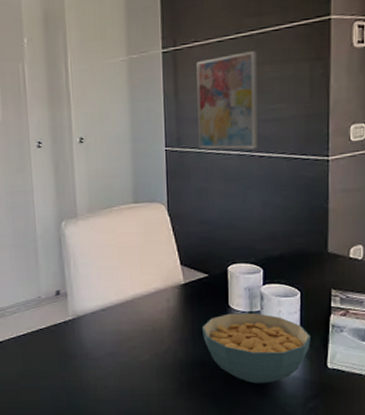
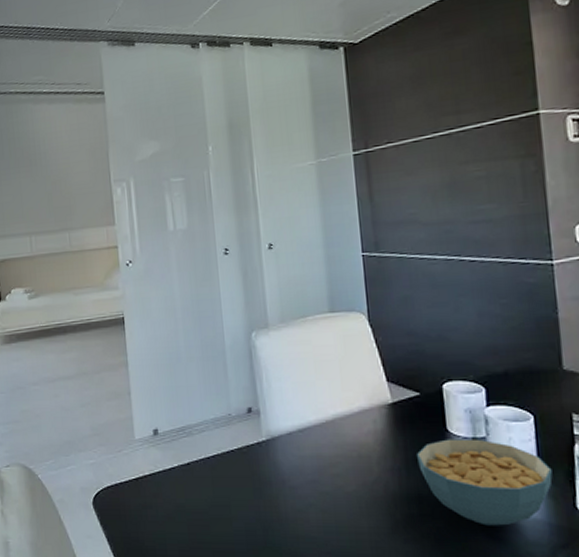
wall art: present [196,51,258,150] -> none [391,150,468,254]

